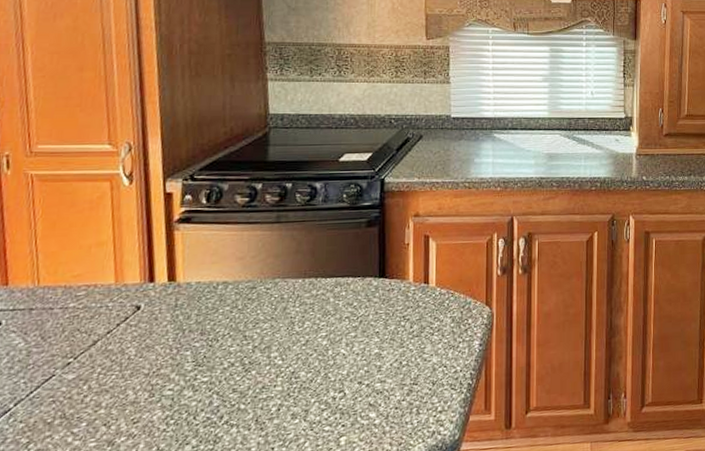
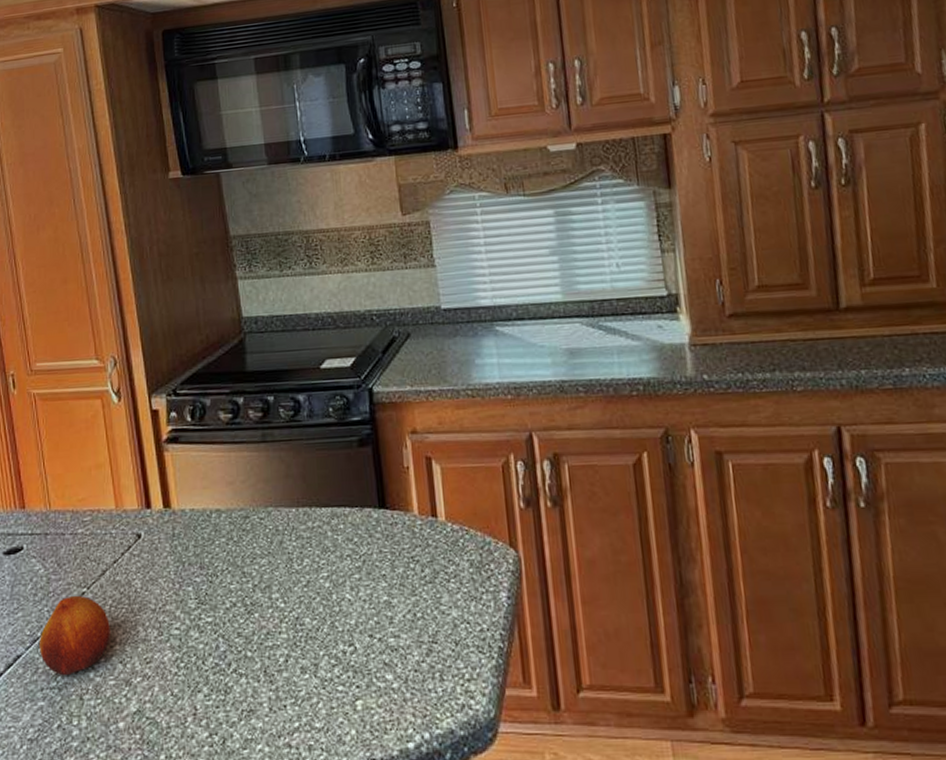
fruit: none [10,365,97,444] -> present [39,595,110,676]

